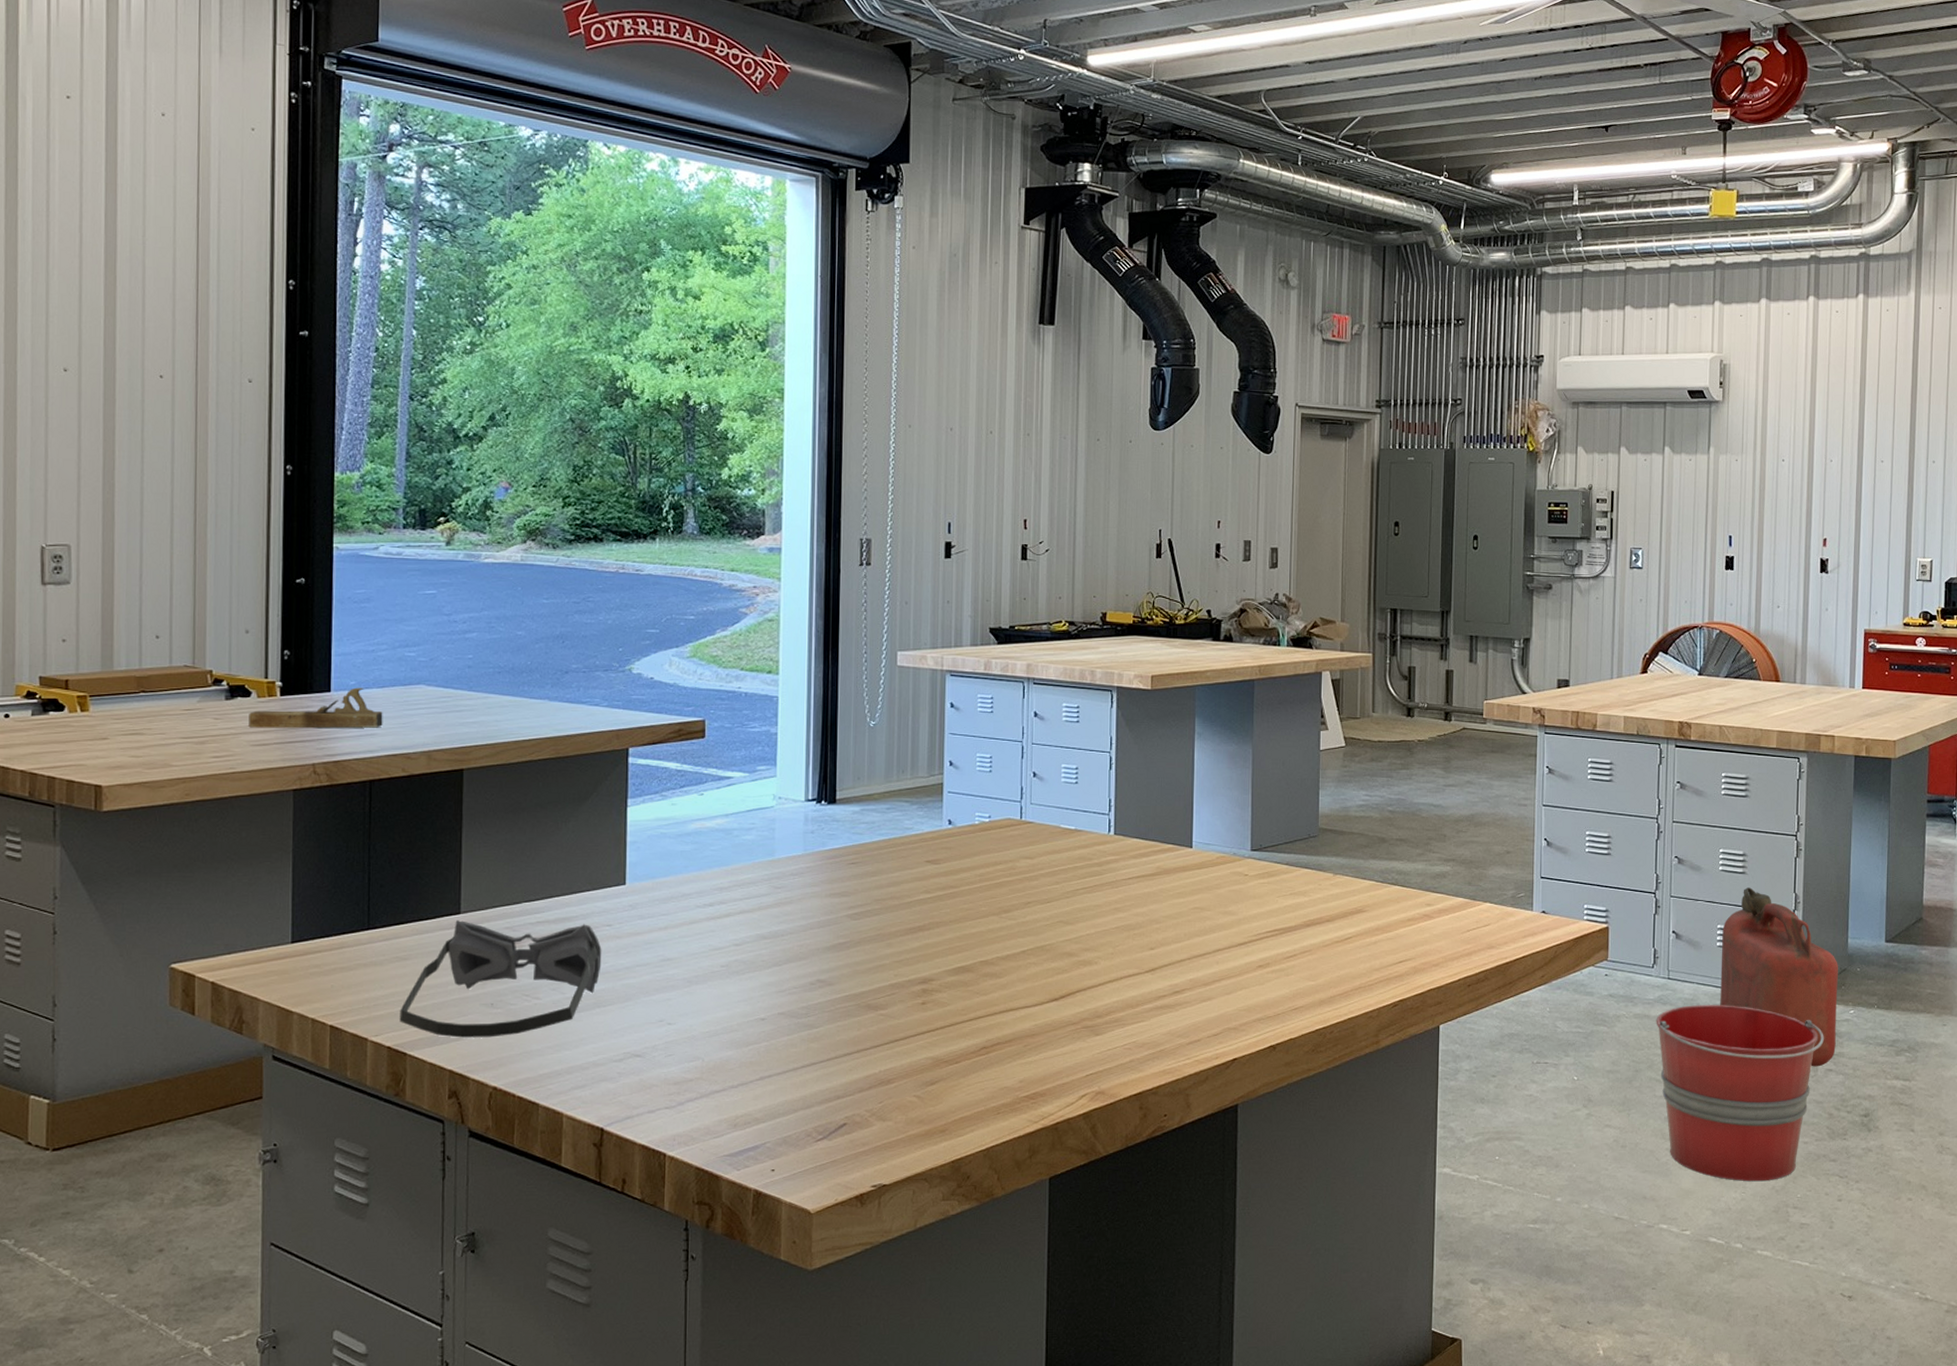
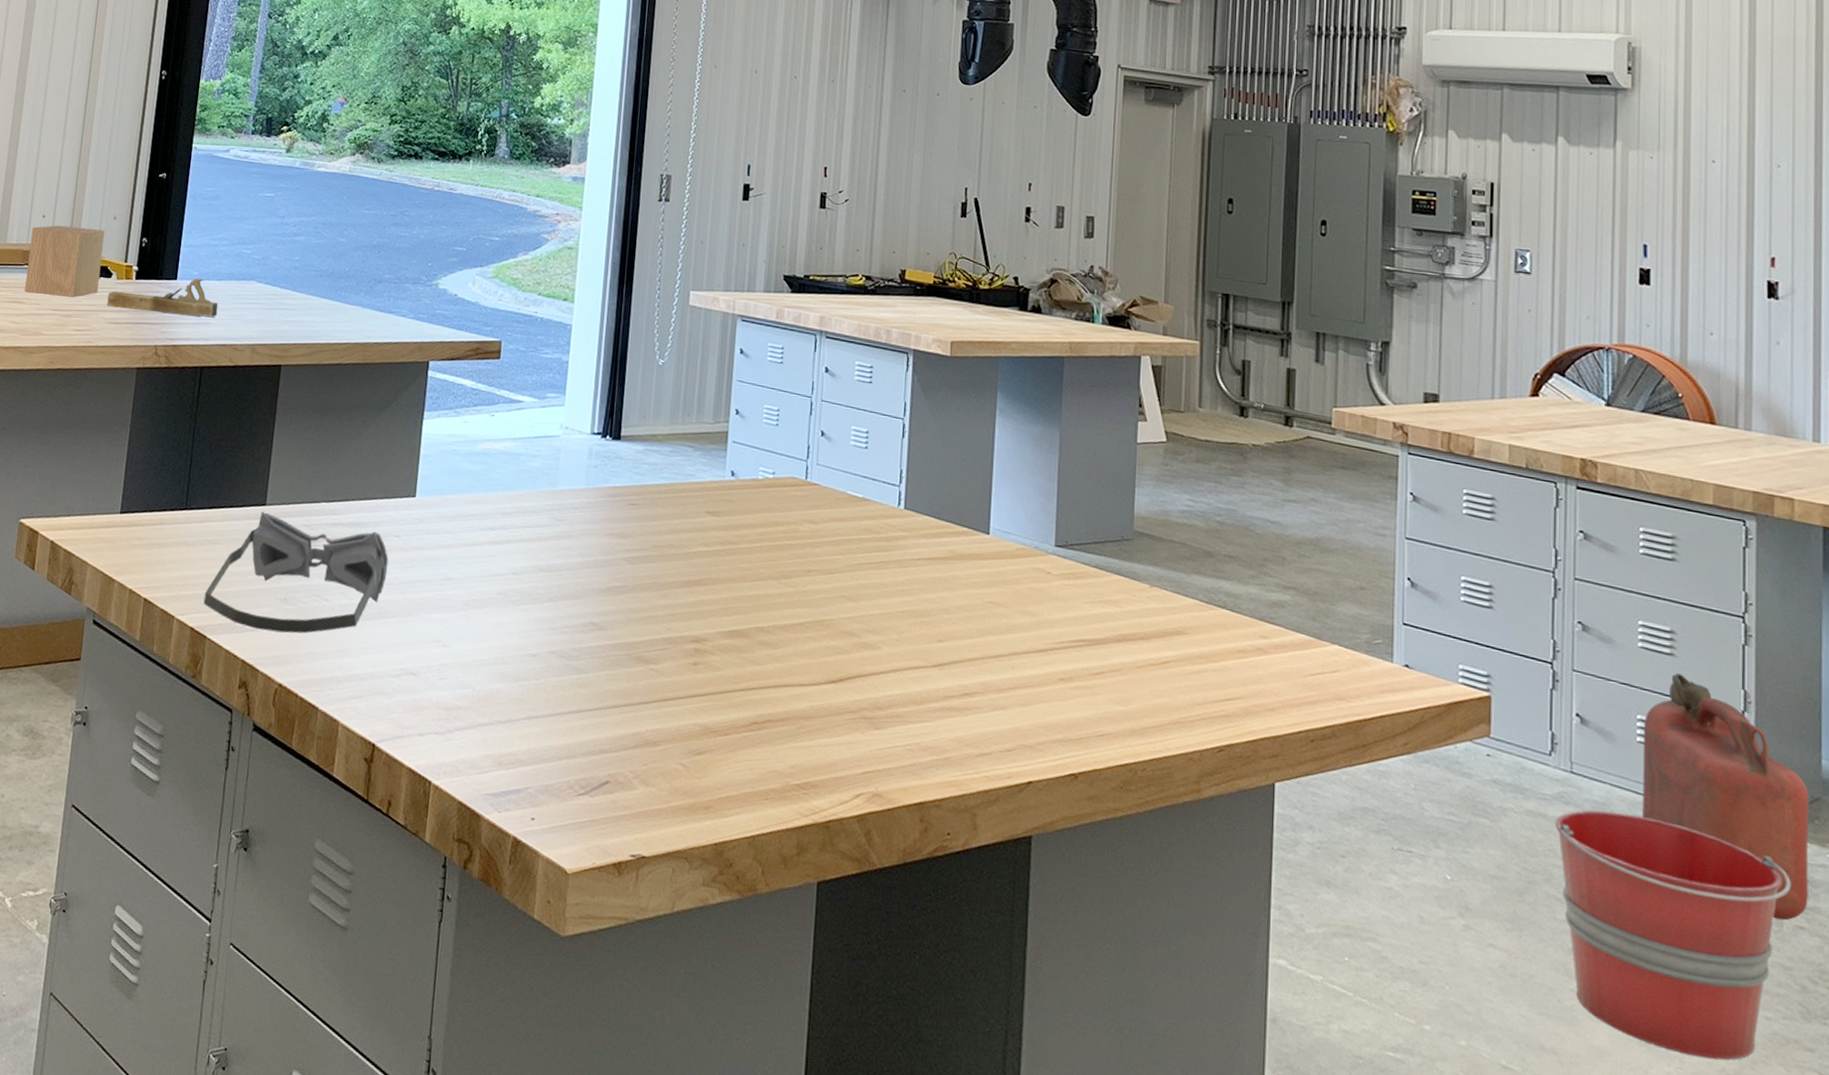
wooden block: none [143,645,237,722] -> present [24,225,105,298]

